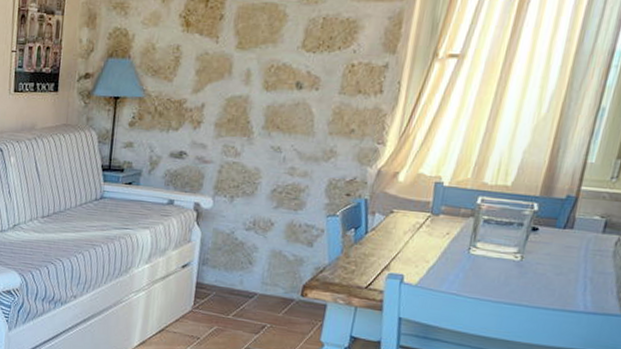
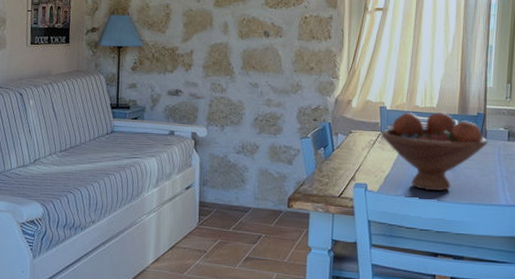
fruit bowl: none [431,189,575,290] -> present [382,111,488,191]

